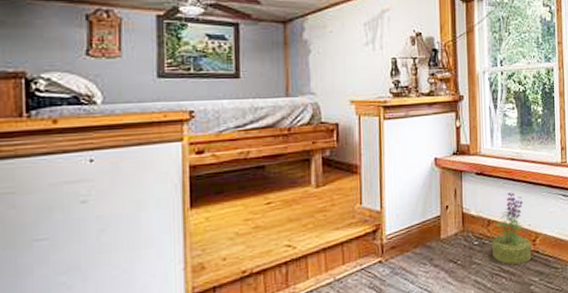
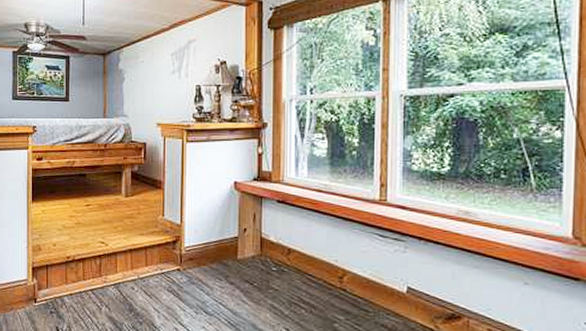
potted plant: present [492,192,532,265] -> none [292,224,337,299]

